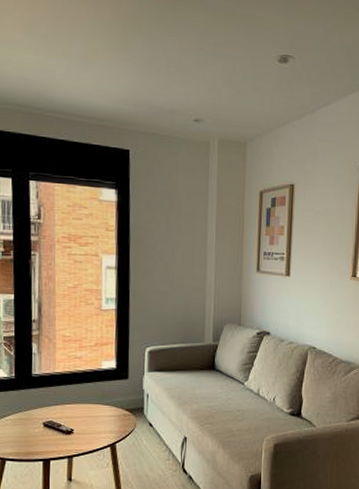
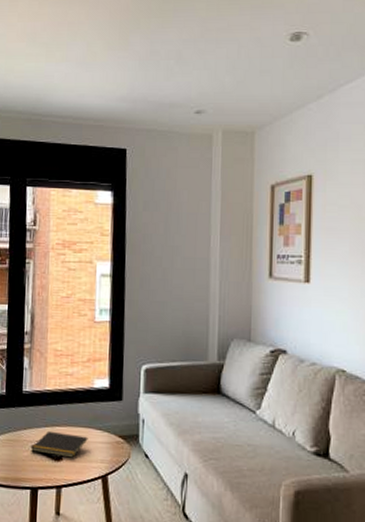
notepad: none [42,408,97,431] -> present [31,430,88,458]

